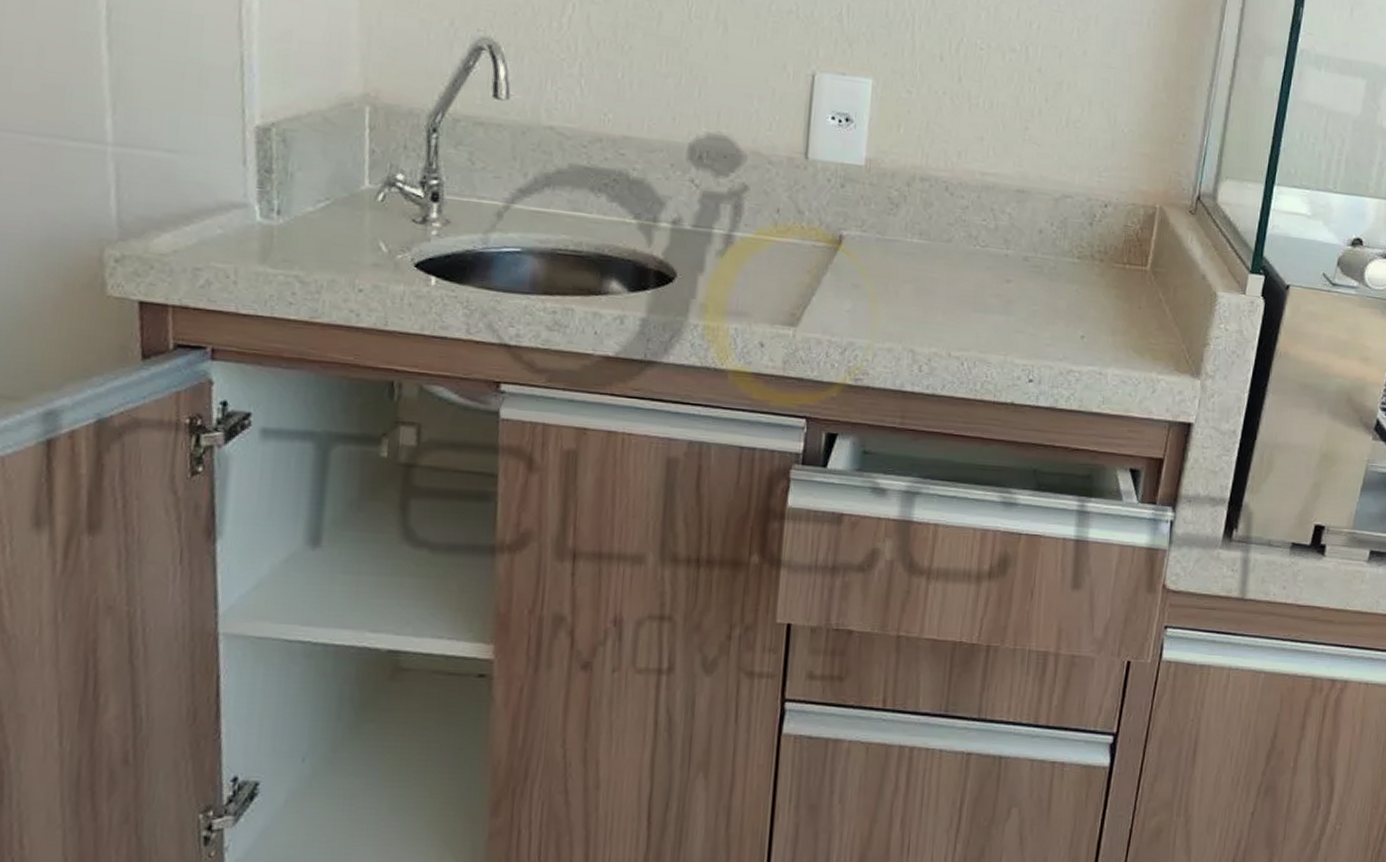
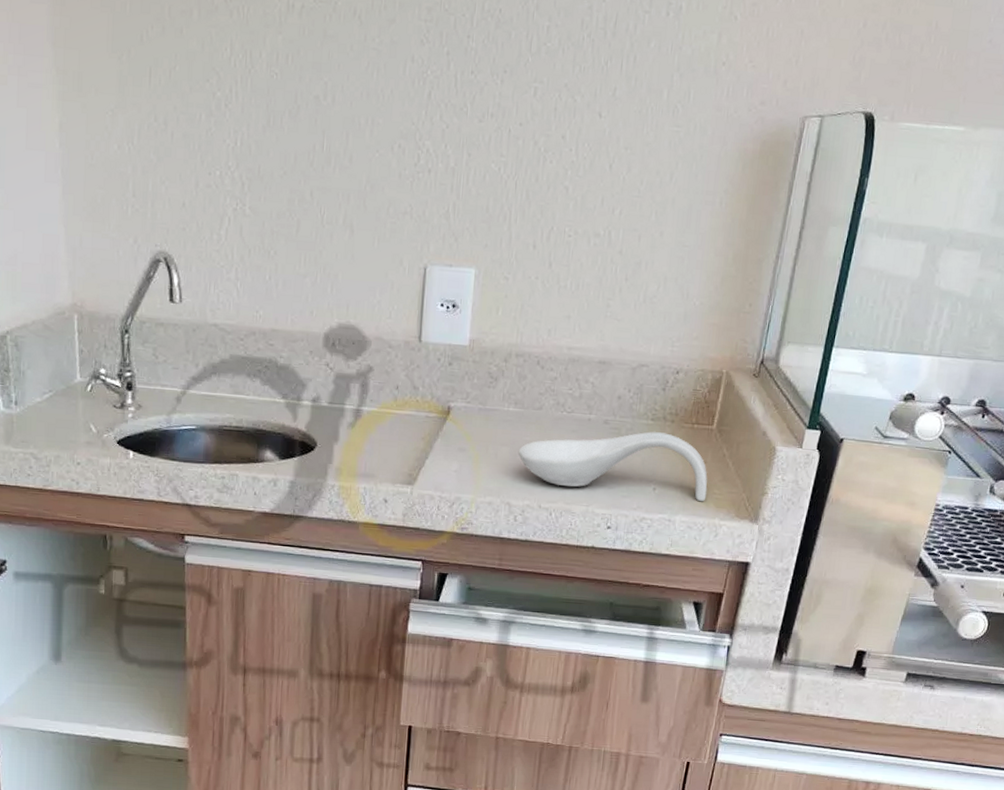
spoon rest: none [923,271,1143,353] -> present [518,431,708,502]

